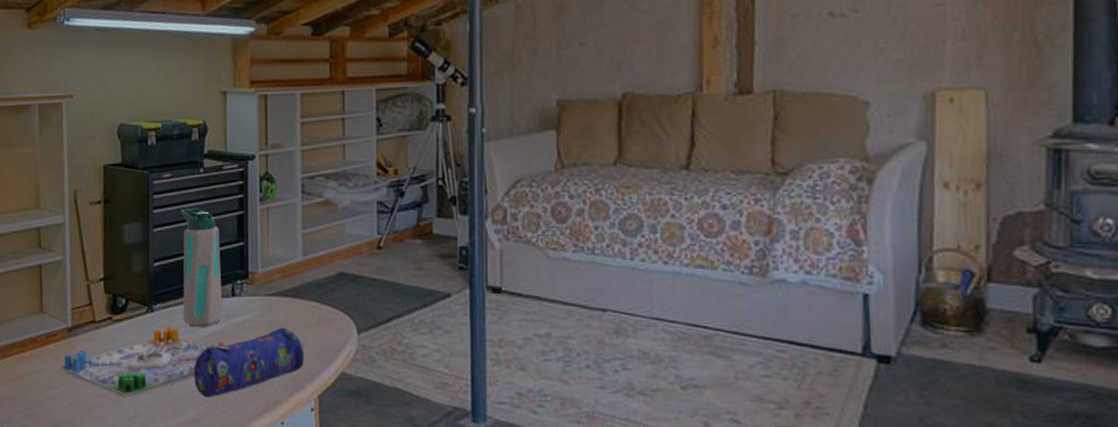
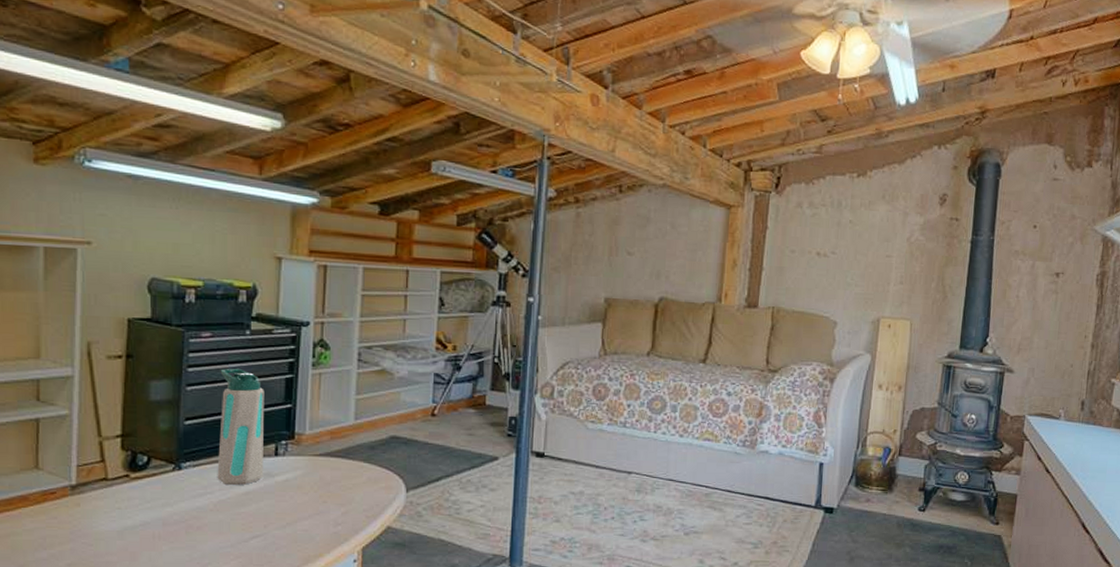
board game: present [60,326,225,398] -> none [59,484,264,555]
pencil case: present [194,327,304,397] -> none [226,485,349,553]

